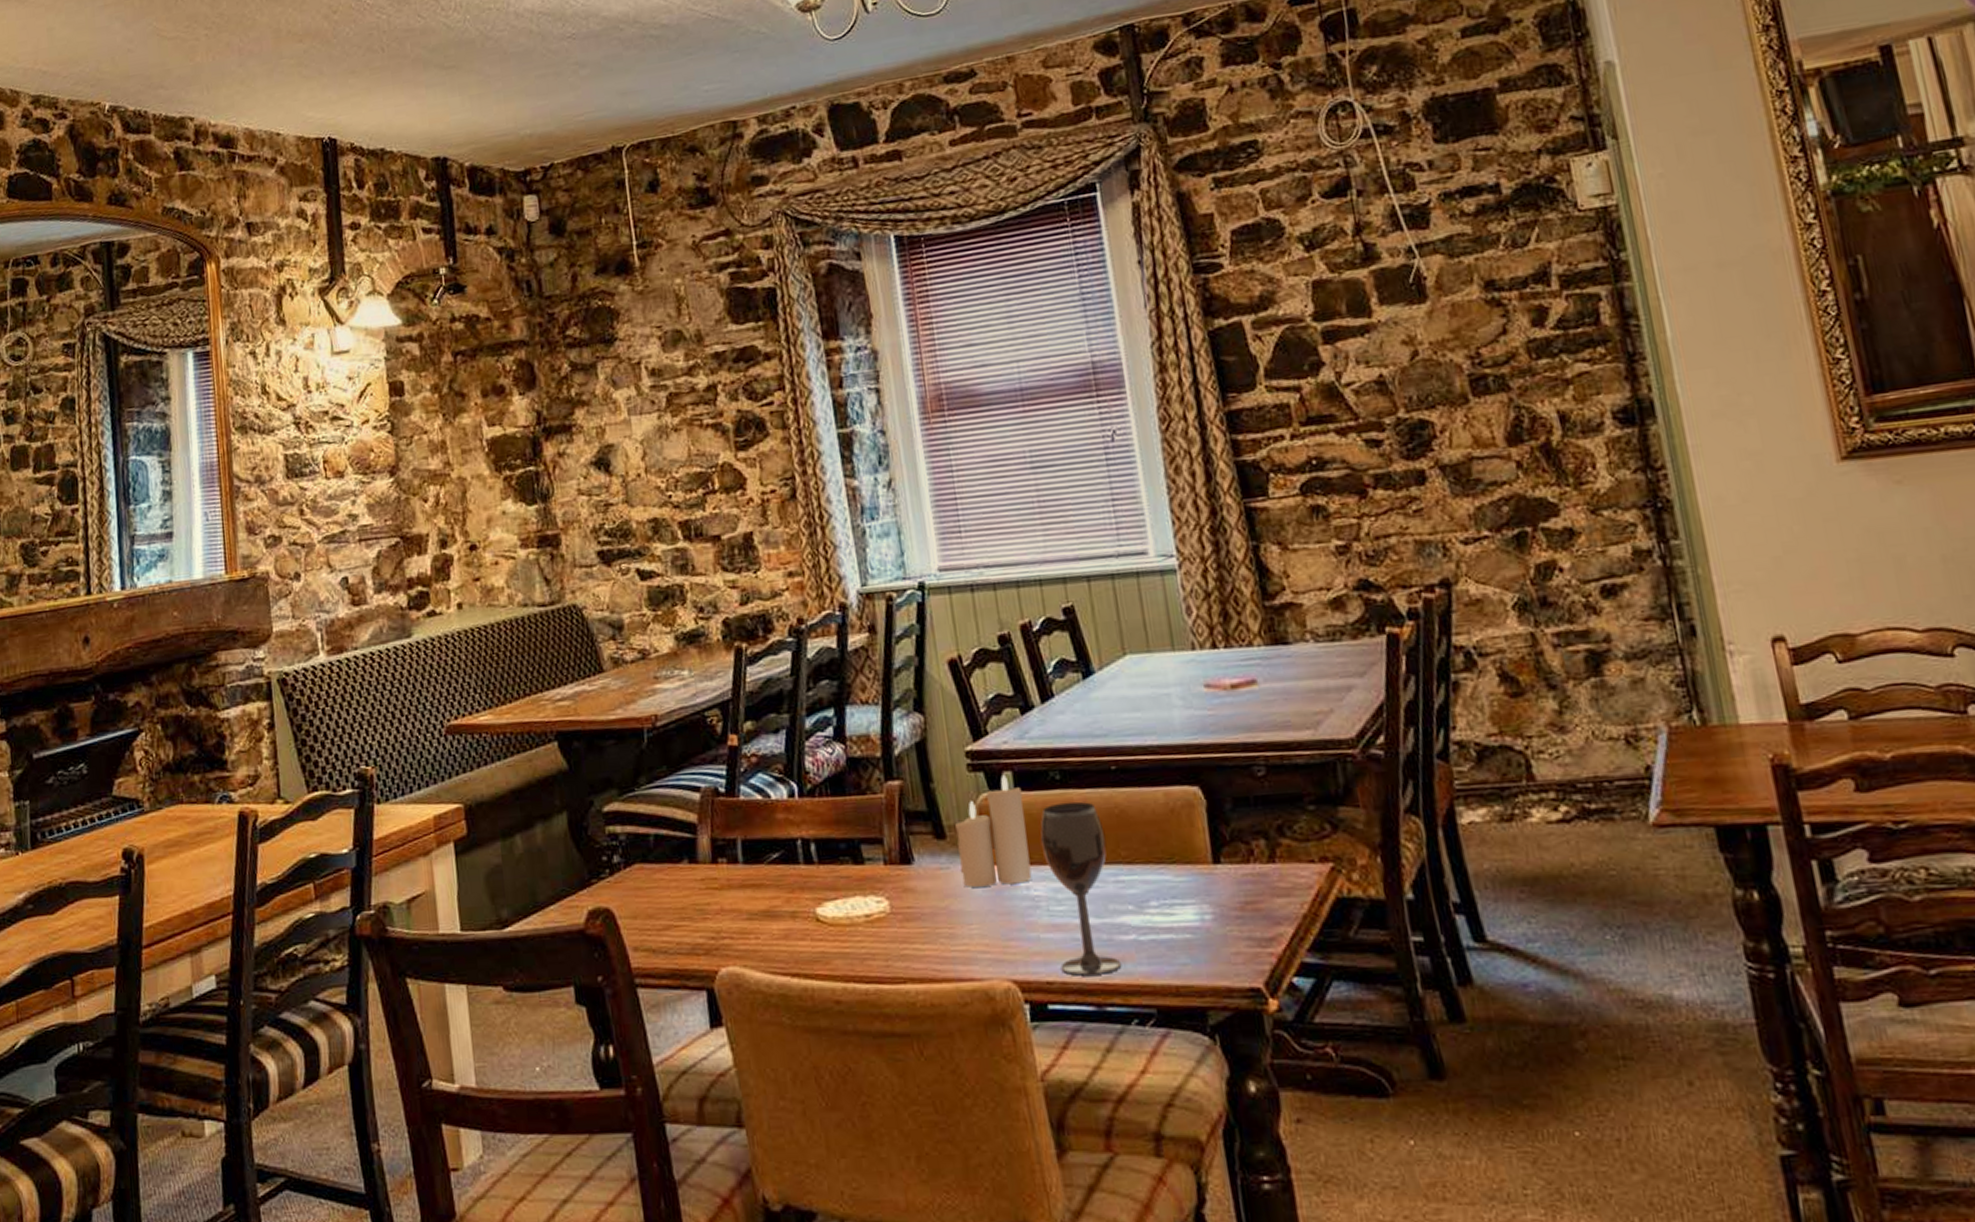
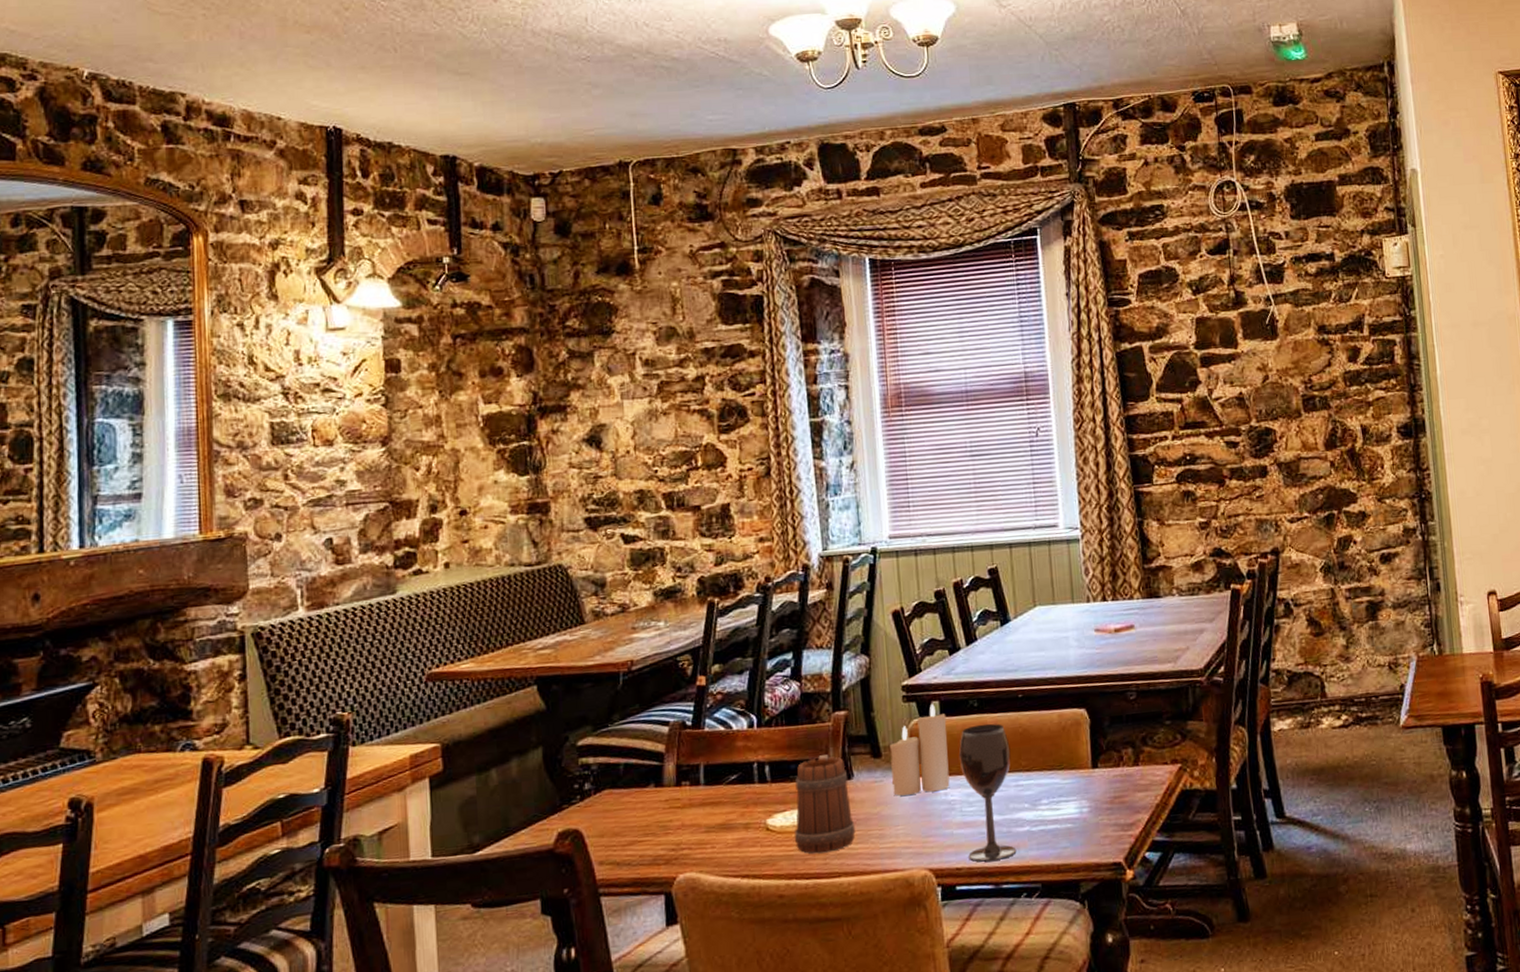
beer mug: none [846,833,921,952] -> present [794,754,856,853]

